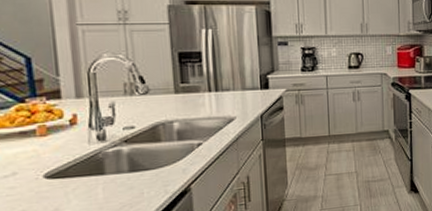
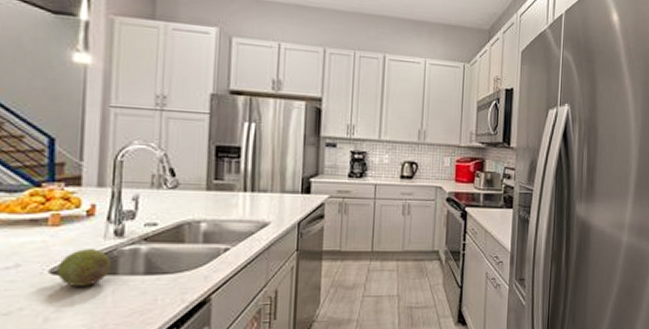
fruit: none [51,153,98,188] -> present [57,249,111,286]

